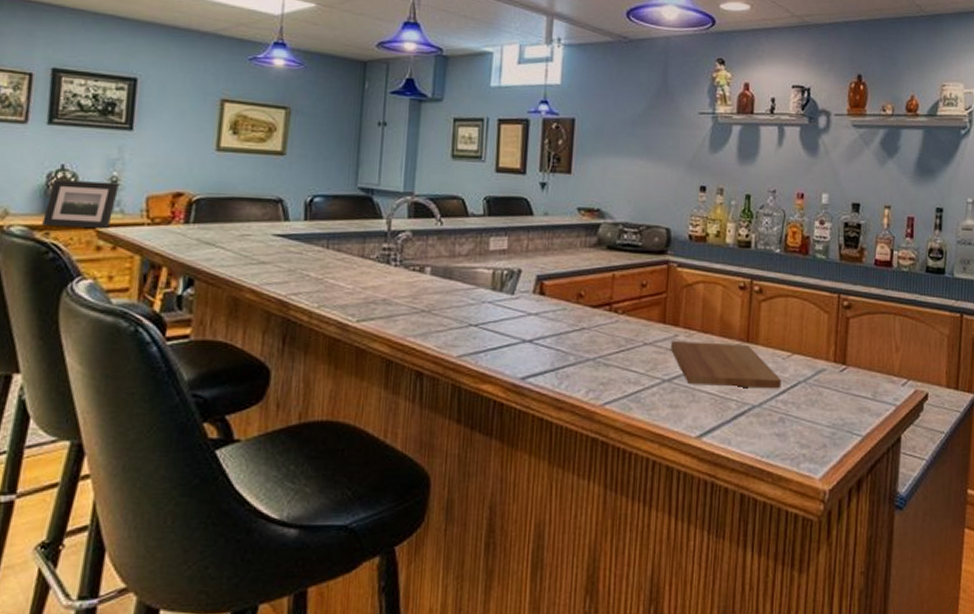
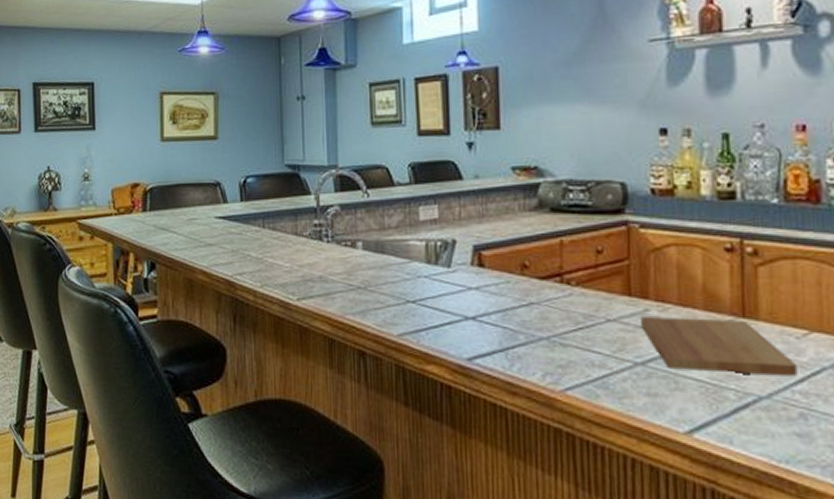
picture frame: present [42,178,119,229] -> none [39,178,90,222]

